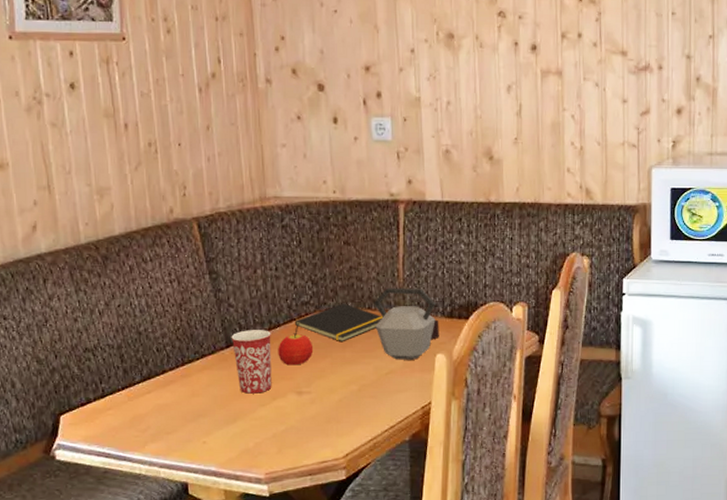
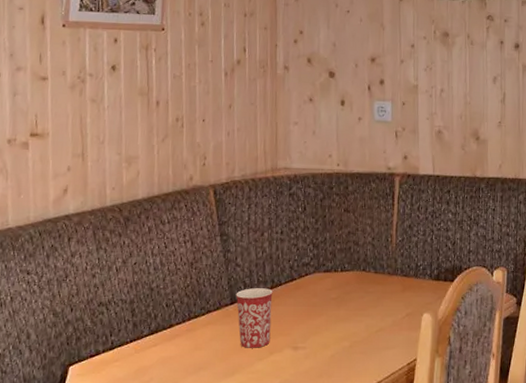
fruit: present [278,333,314,366] -> none [278,292,311,322]
notepad: present [294,303,383,343] -> none [294,265,376,301]
kettle: present [374,288,439,360] -> none [368,251,427,319]

